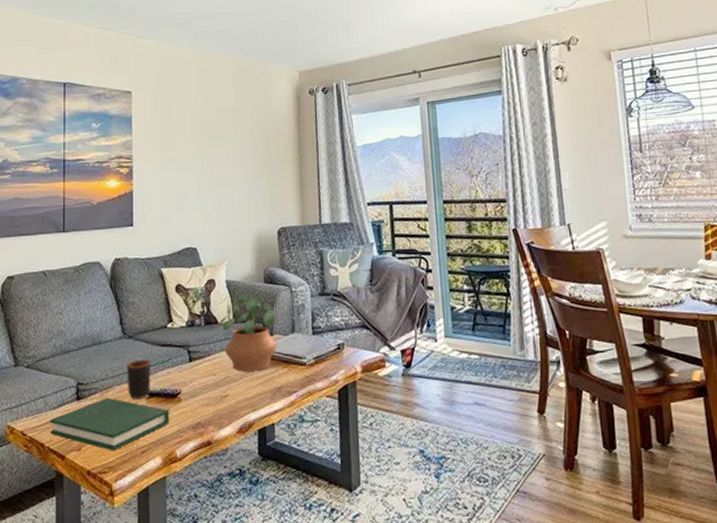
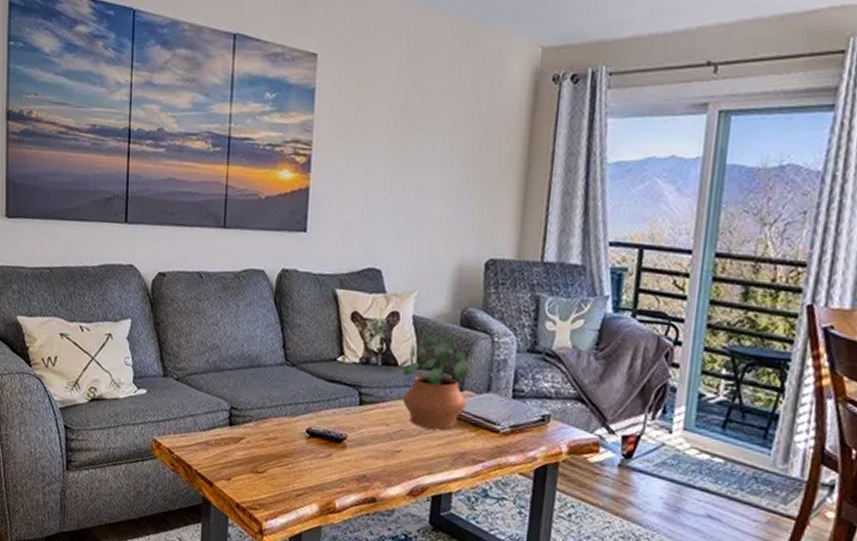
hardback book: present [50,397,170,451] -> none [198,428,332,488]
mug: present [126,359,151,399] -> none [286,392,315,437]

